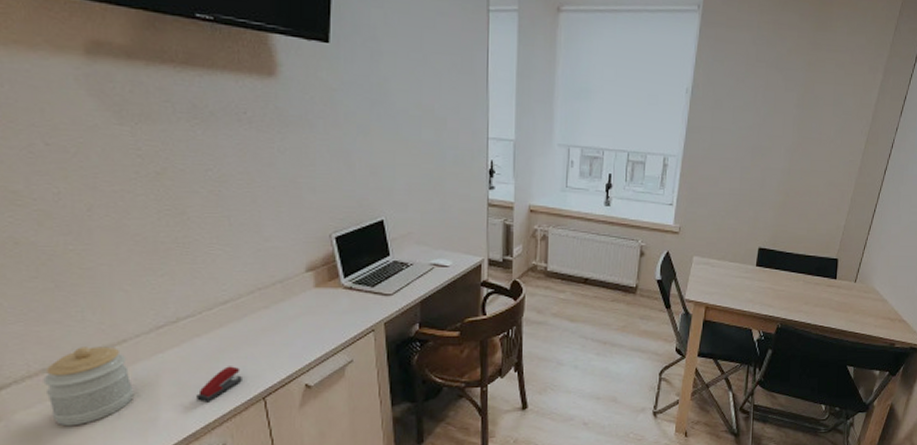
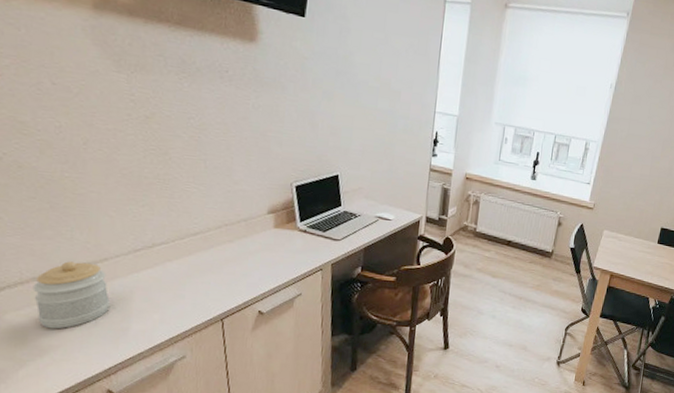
stapler: present [197,366,242,403] -> none [164,289,205,319]

